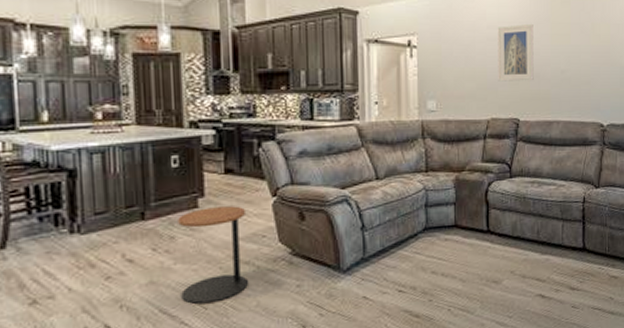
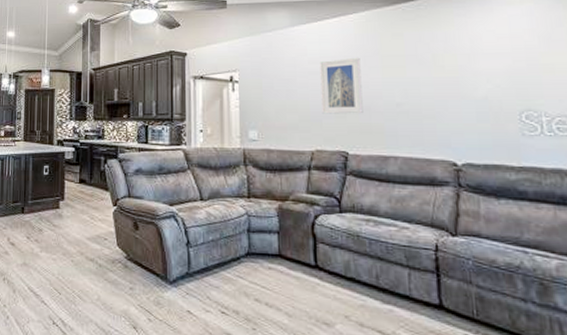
side table: present [178,206,248,305] -> none [44,209,92,290]

